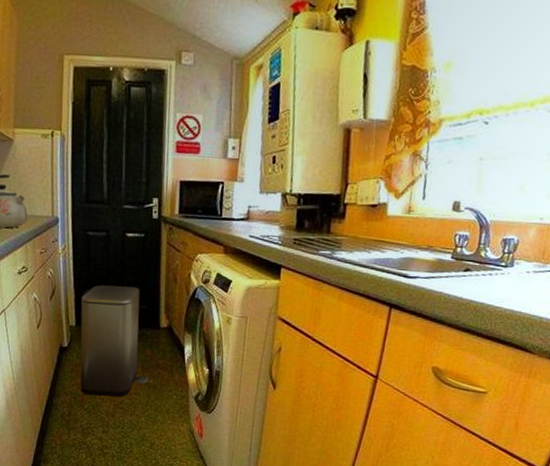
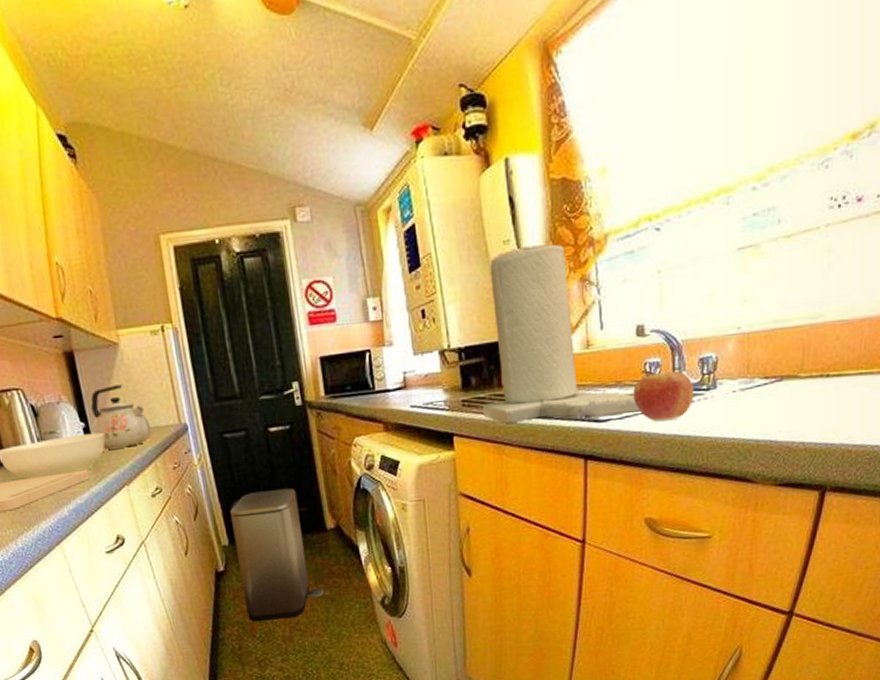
paper towel: none [310,119,444,275] -> present [483,244,639,424]
fruit: none [440,240,494,287] -> present [633,370,694,421]

